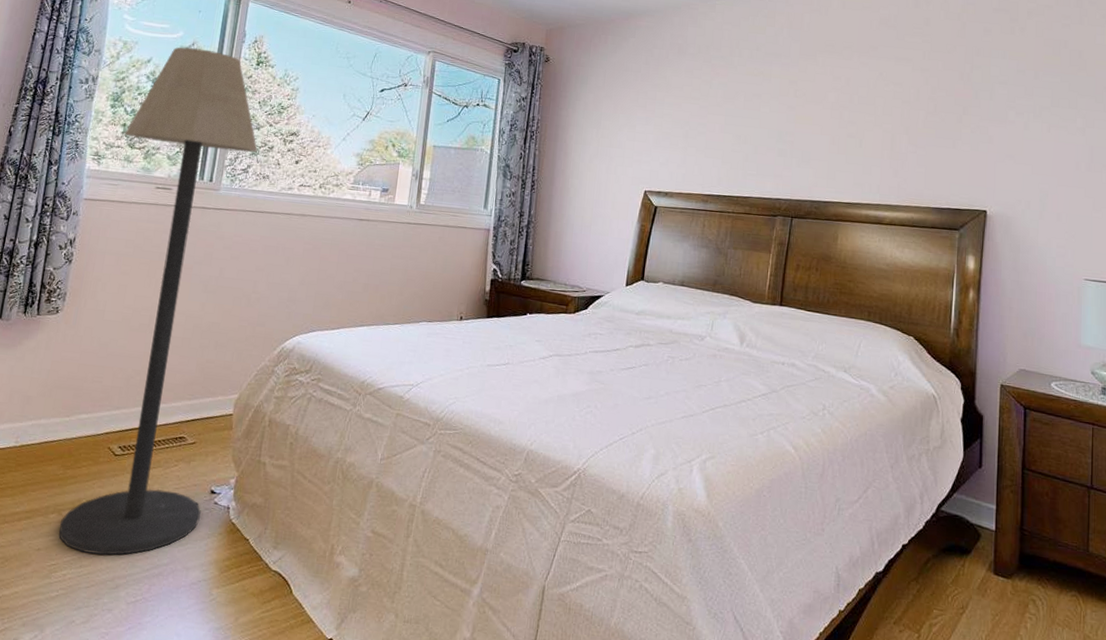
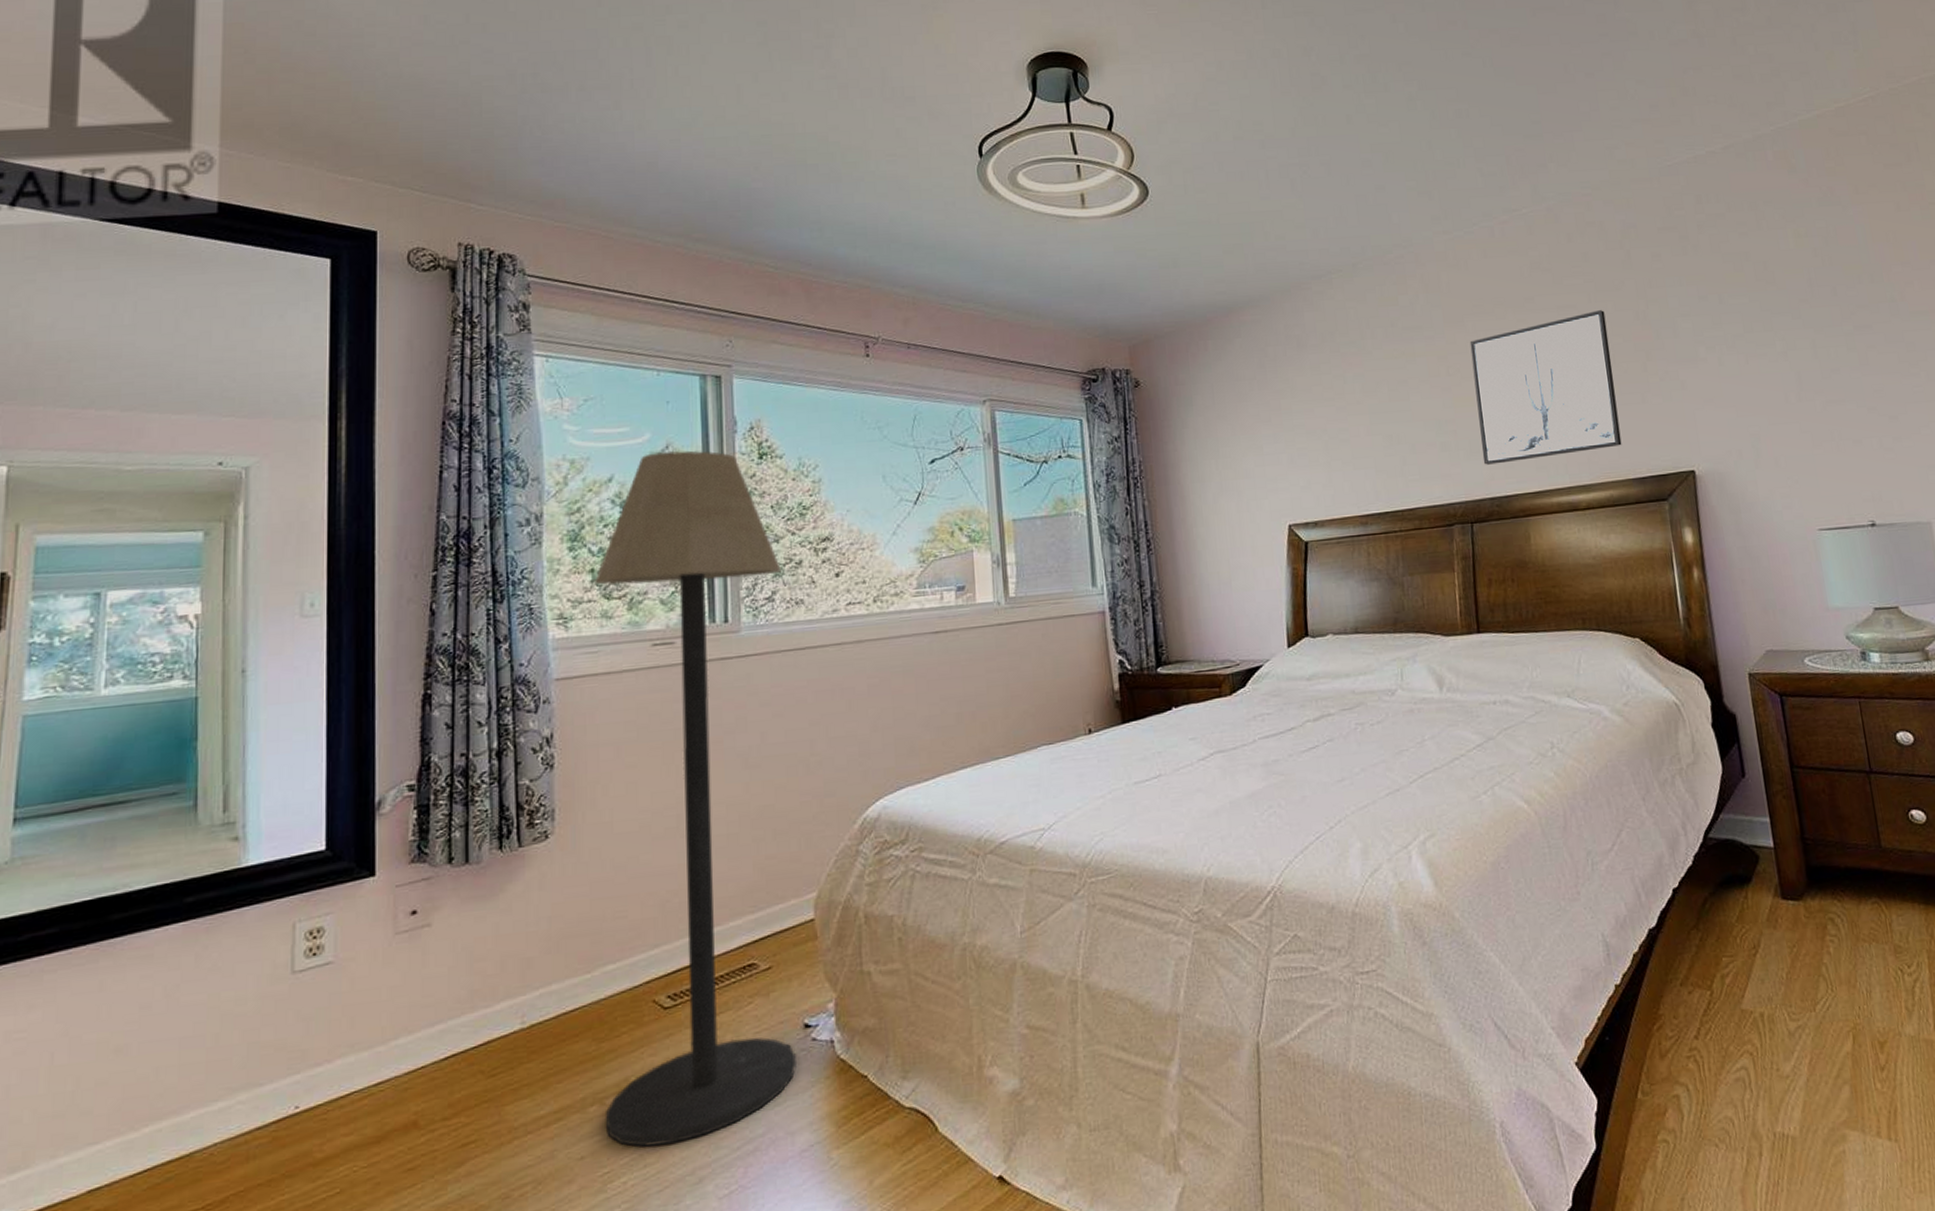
wall art: none [810,66,935,179] -> present [1469,310,1622,465]

